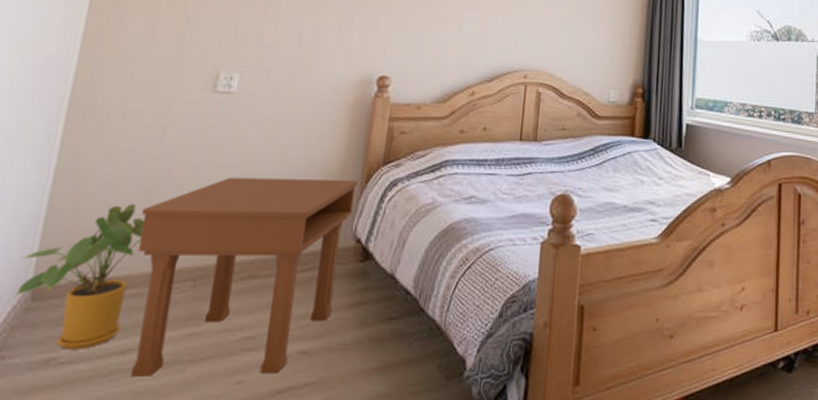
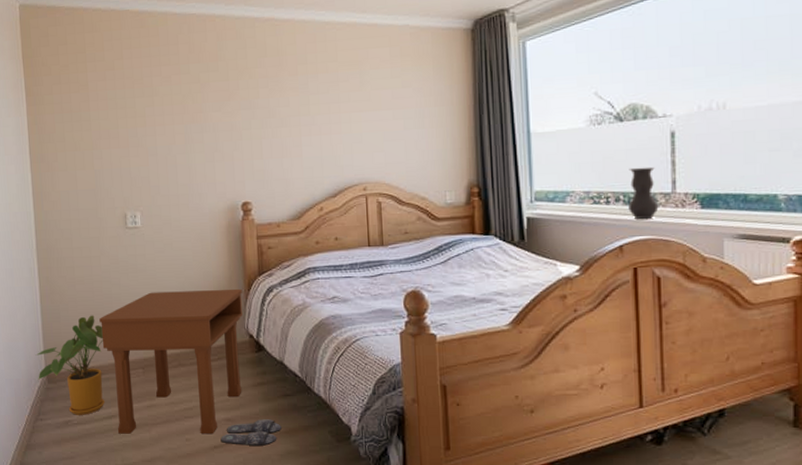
slippers: none [287,351,377,388] -> present [220,419,282,446]
vase: none [778,85,804,137] -> present [628,166,659,220]

